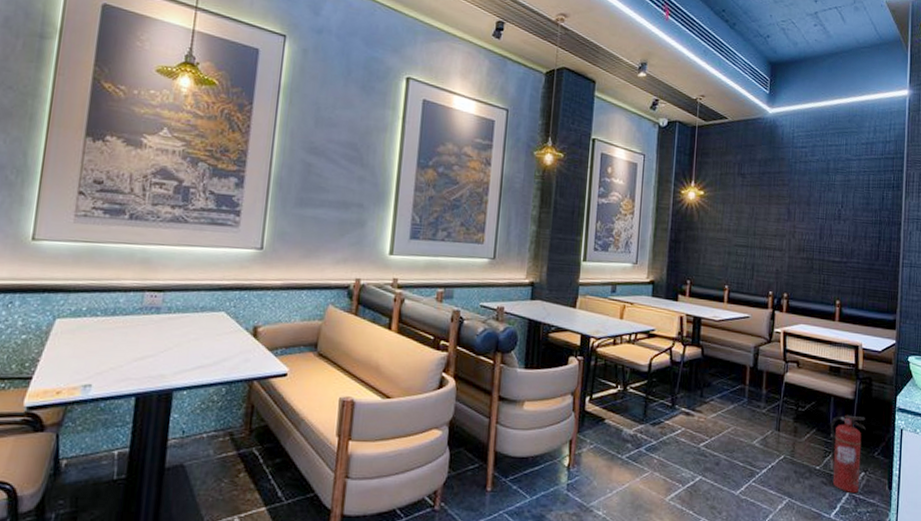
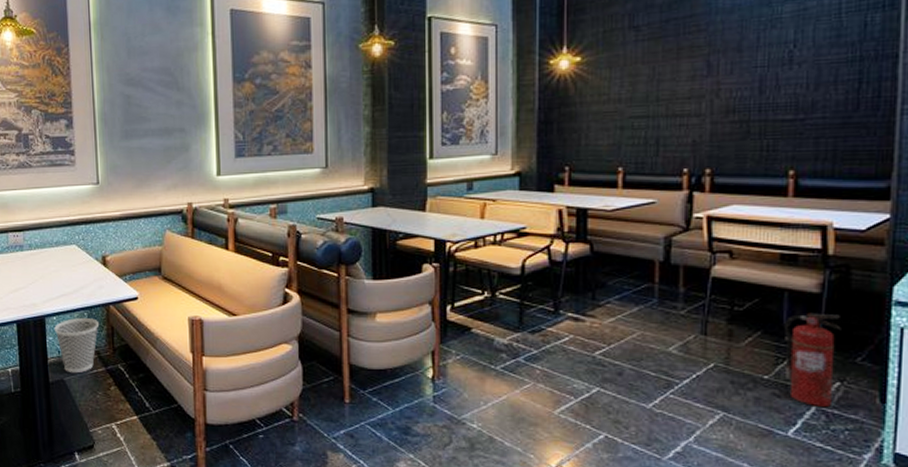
wastebasket: none [182,393,238,458] -> present [54,318,100,374]

